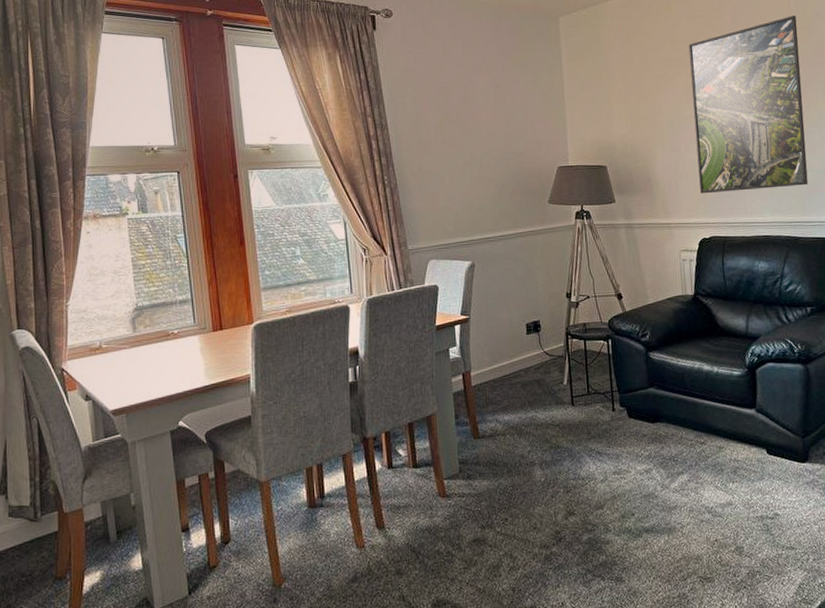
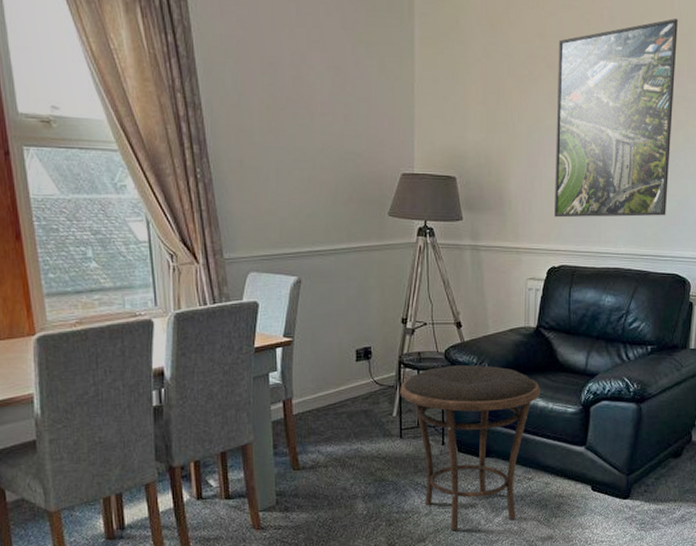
side table: none [569,333,705,497] -> present [400,365,541,531]

